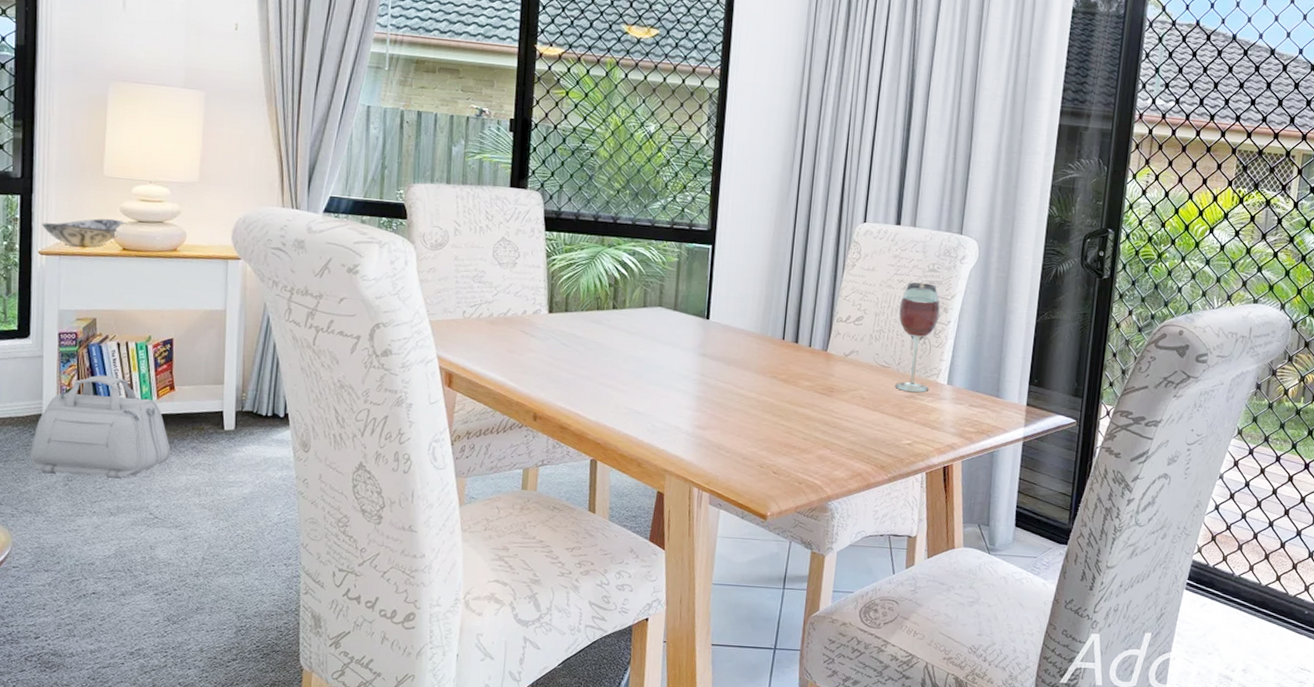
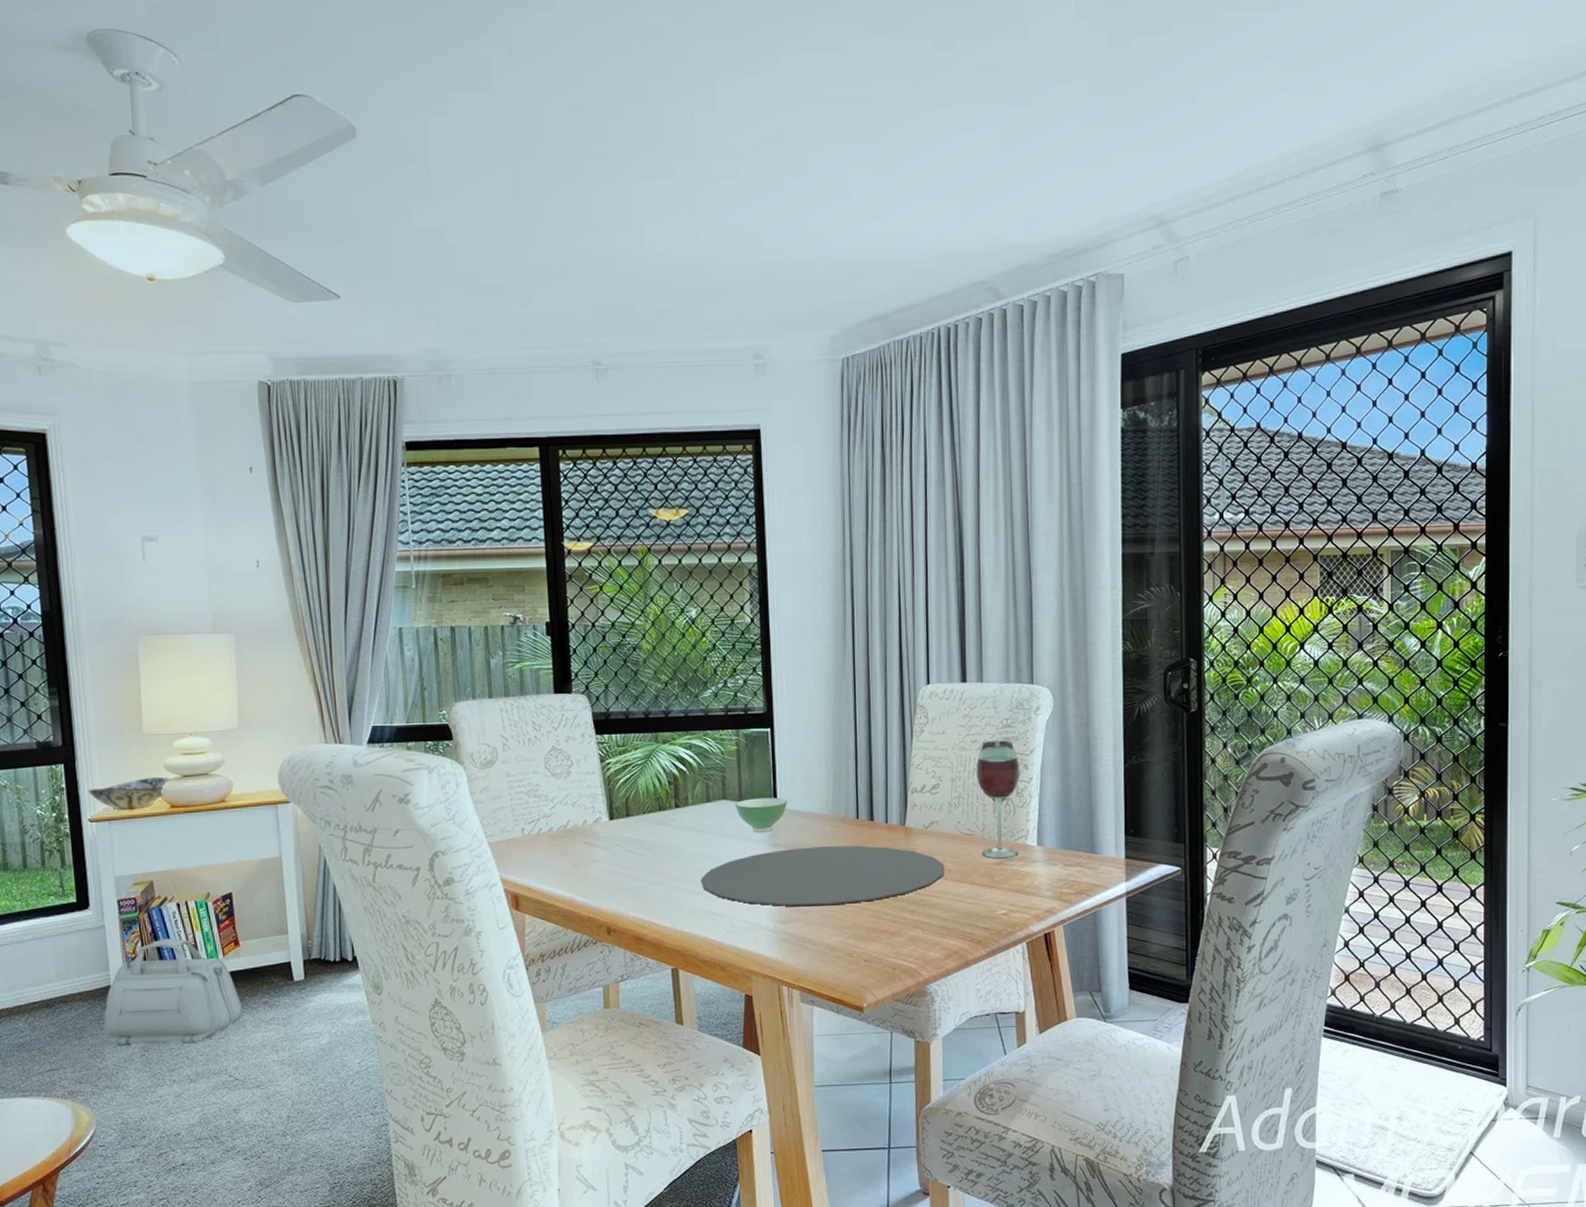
placemat: none [628,360,860,418] -> present [700,845,945,906]
bowl: none [669,308,720,342] -> present [734,797,788,832]

